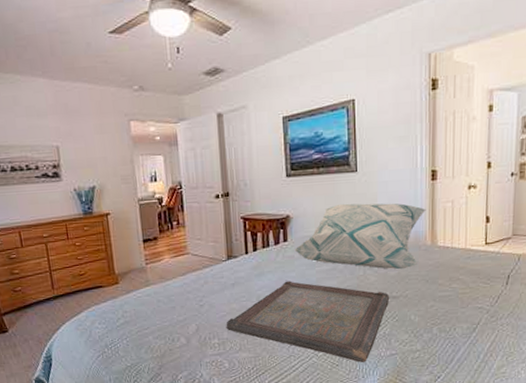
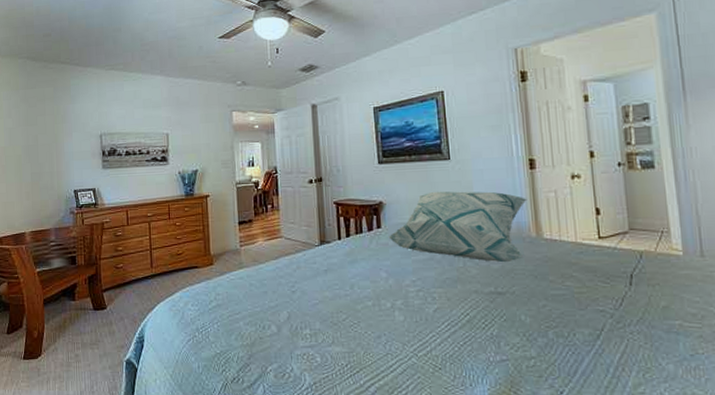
serving tray: present [226,281,390,362] -> none [318,269,495,367]

